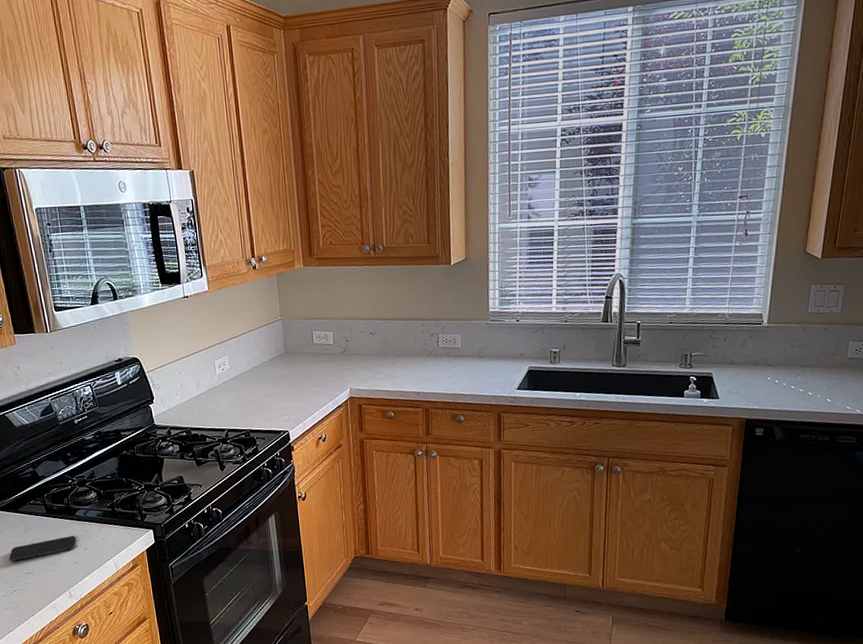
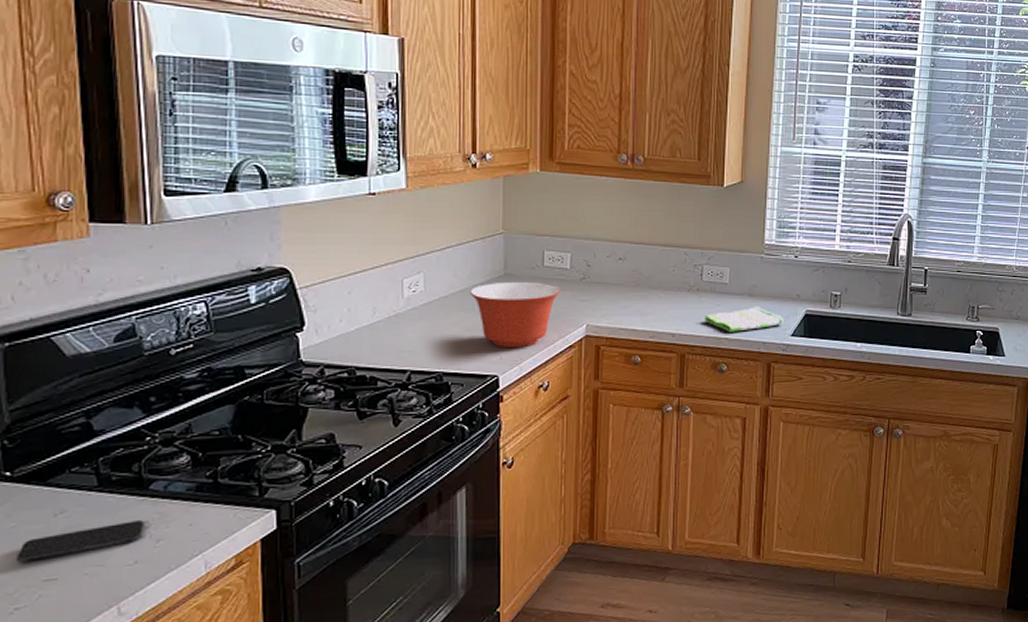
mixing bowl: none [262,357,328,410] -> present [470,282,561,348]
dish towel: none [442,366,510,389] -> present [703,306,784,332]

